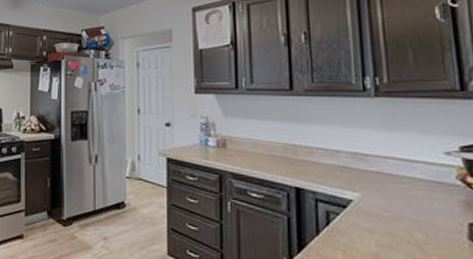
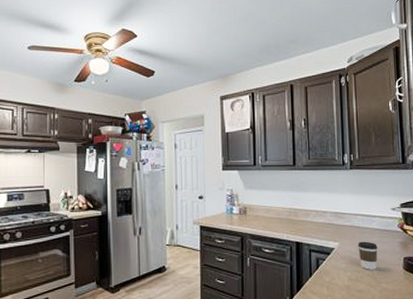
coffee cup: none [390,194,424,236] -> present [358,241,378,270]

